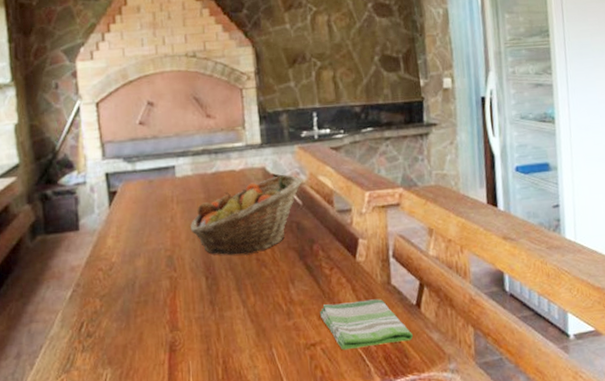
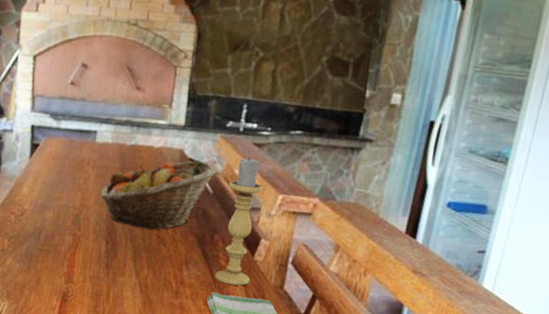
candle holder: none [315,161,358,293] -> present [214,157,264,286]

